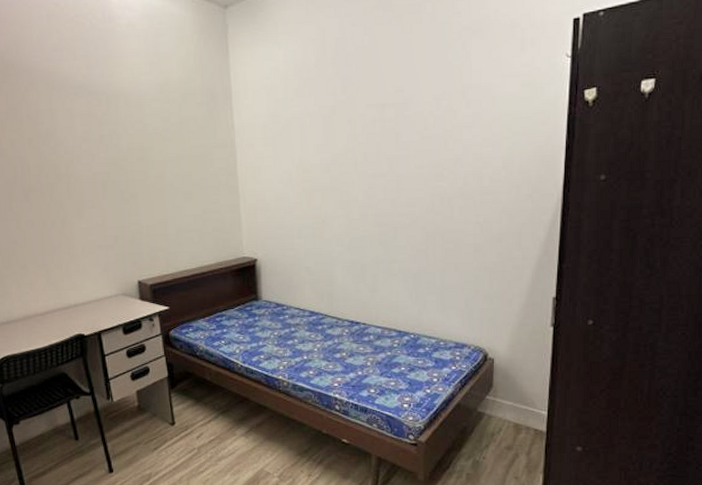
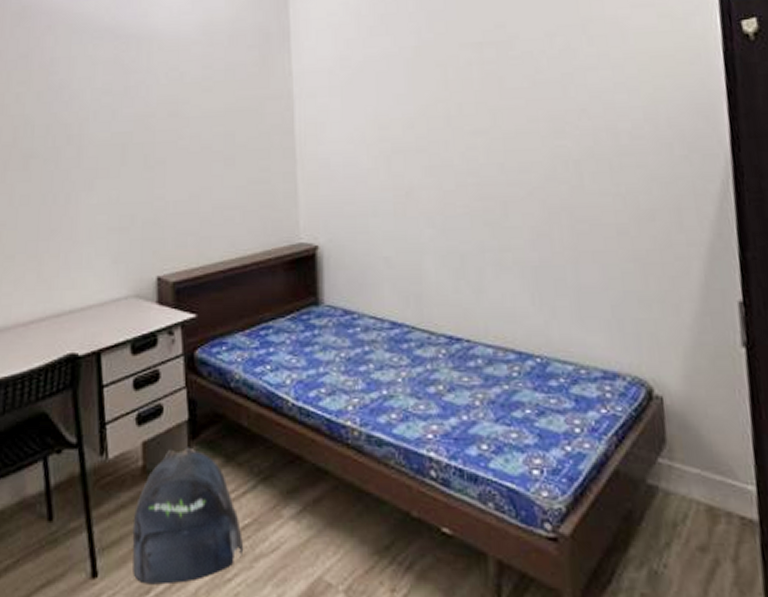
backpack: none [134,393,210,476] -> present [132,447,243,585]

